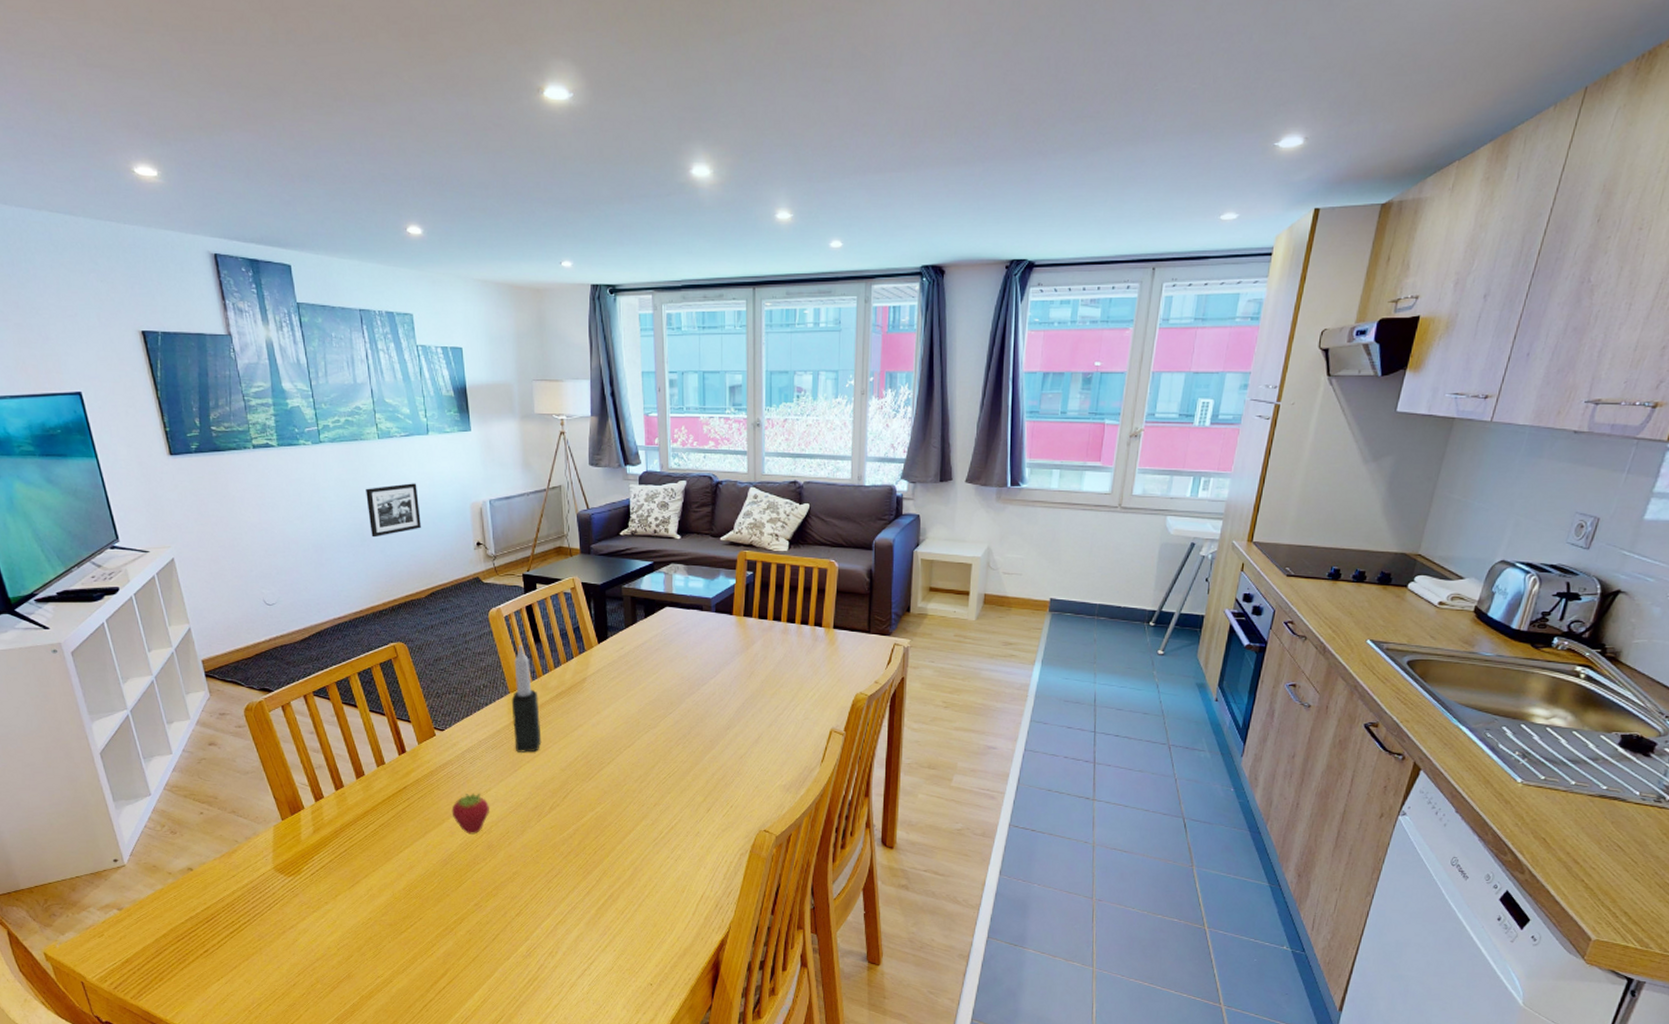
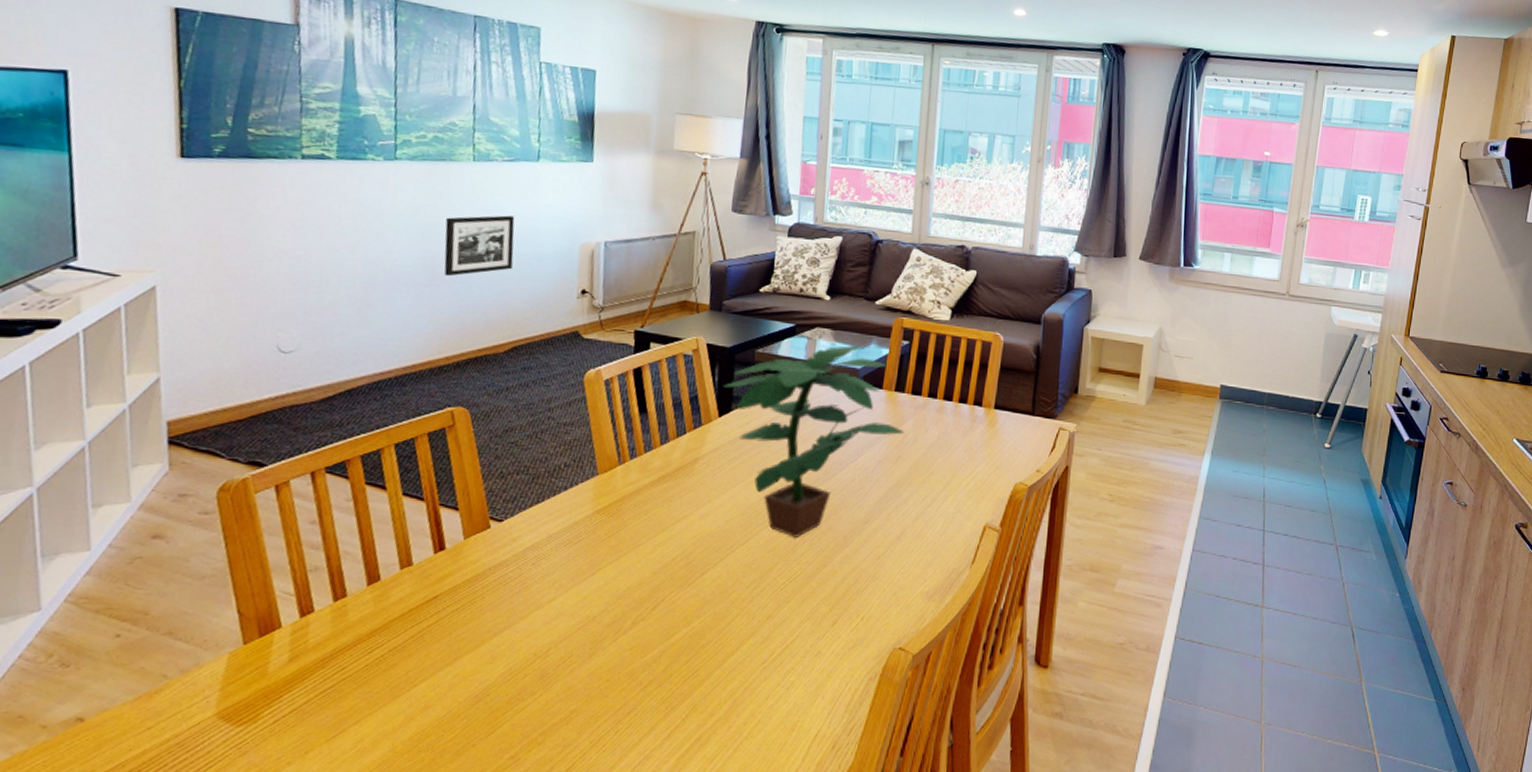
fruit: present [451,793,489,835] -> none [496,604,550,660]
candle: present [511,646,542,753] -> none [596,416,635,551]
potted plant: none [599,577,755,741] -> present [724,345,904,537]

